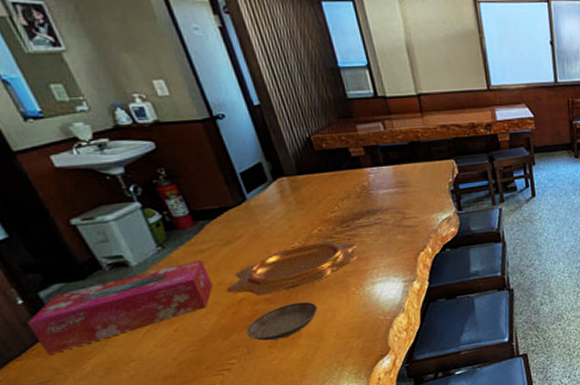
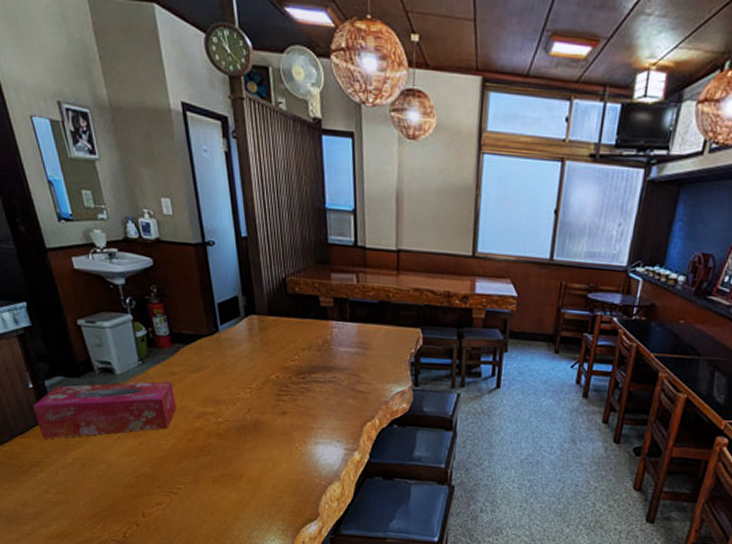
decorative bowl: present [226,241,358,296] -> none [187,388,309,430]
saucer: present [246,301,318,341] -> none [196,443,261,477]

